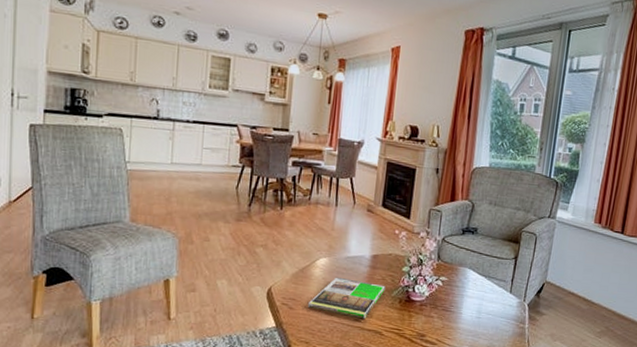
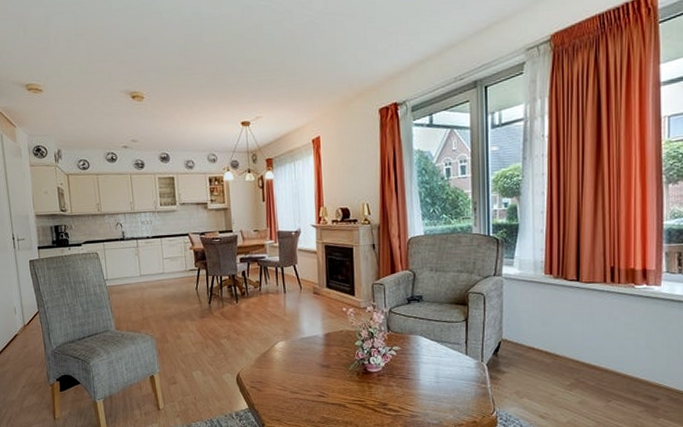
magazine: present [307,277,386,318] -> none [273,357,342,394]

